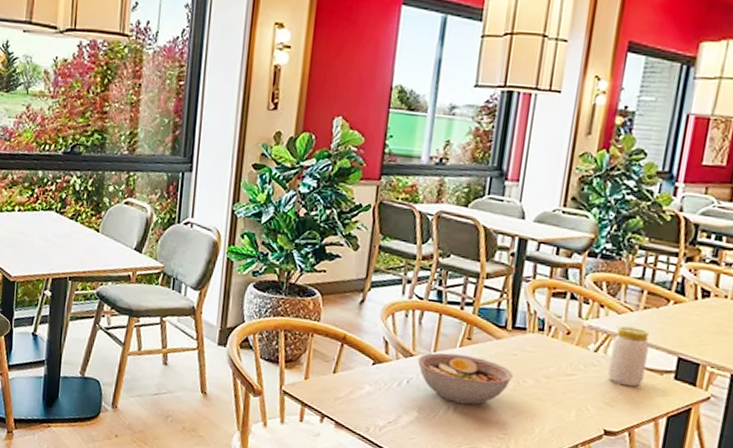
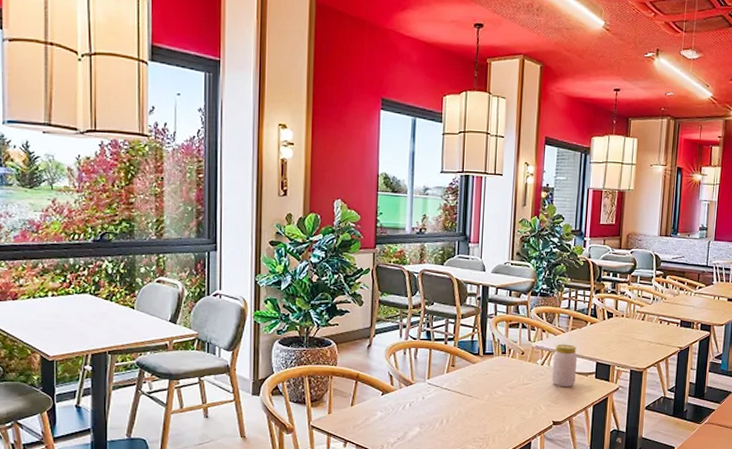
bowl: present [417,352,514,405] -> none [416,379,488,416]

